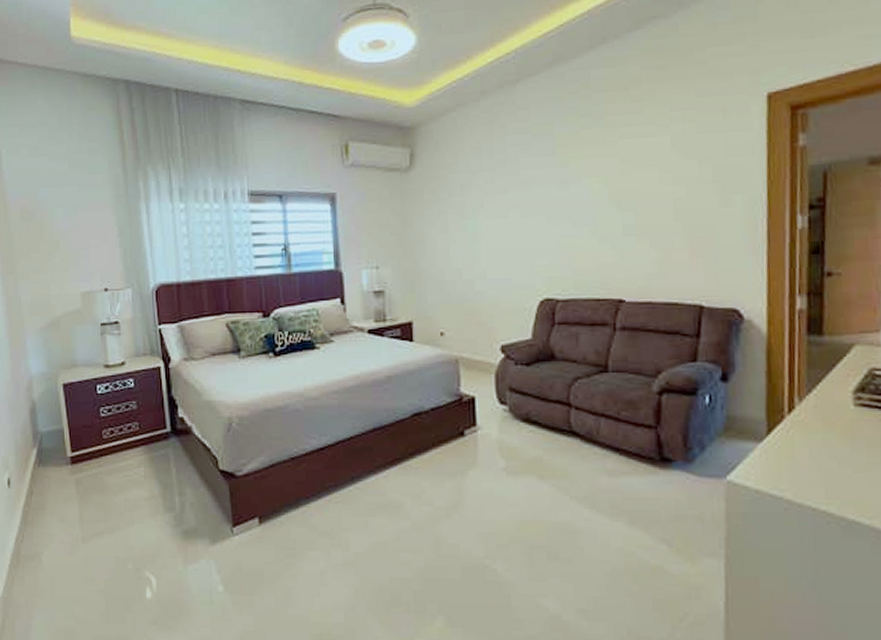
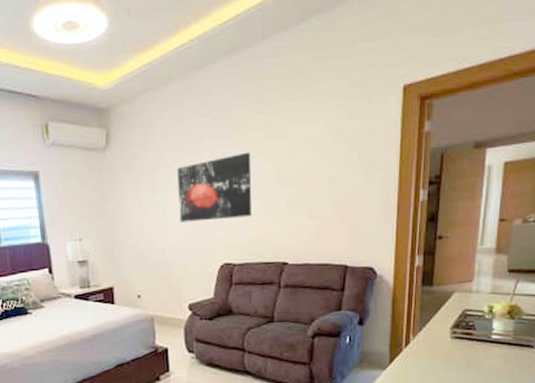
wall art: none [489,171,579,250] -> present [177,152,252,223]

